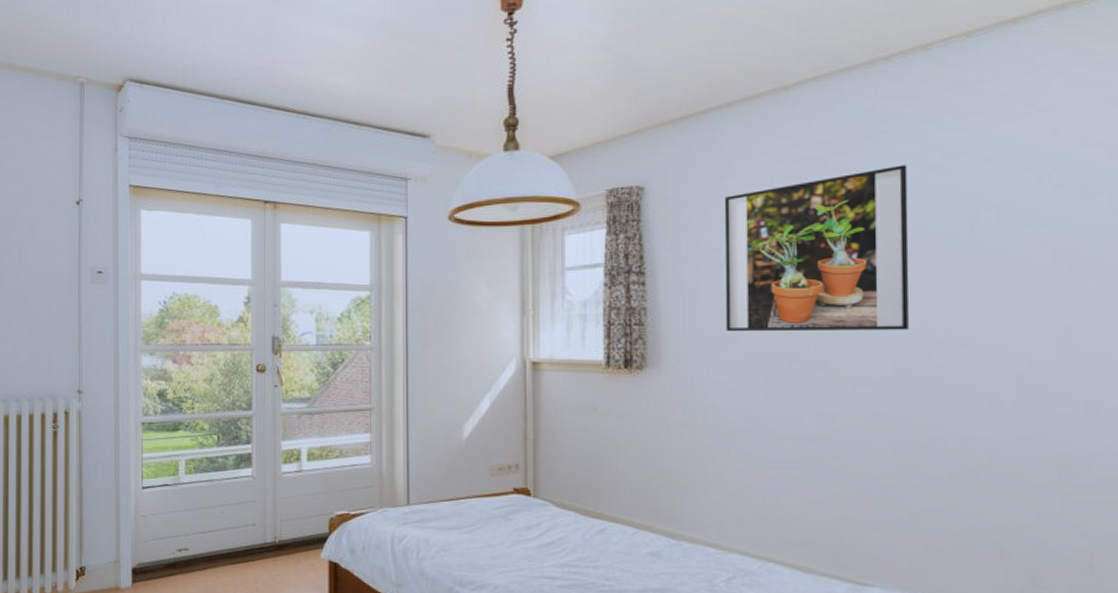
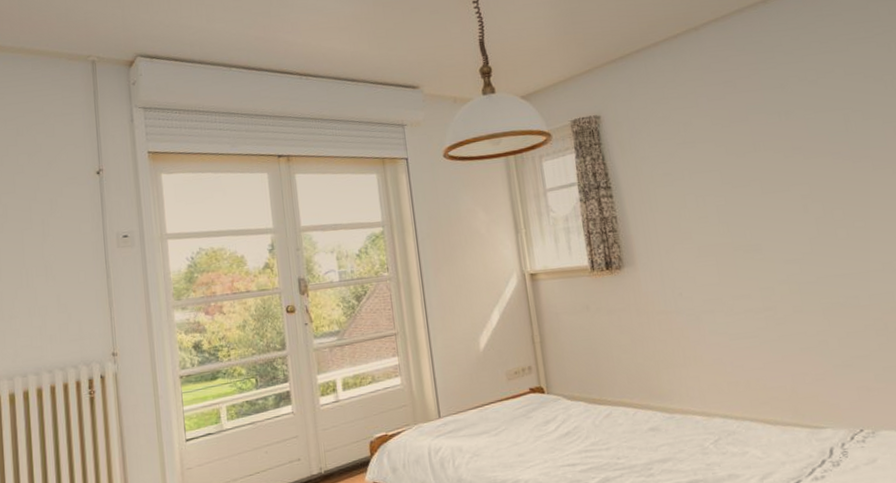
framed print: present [724,165,910,332] -> none [663,82,816,230]

